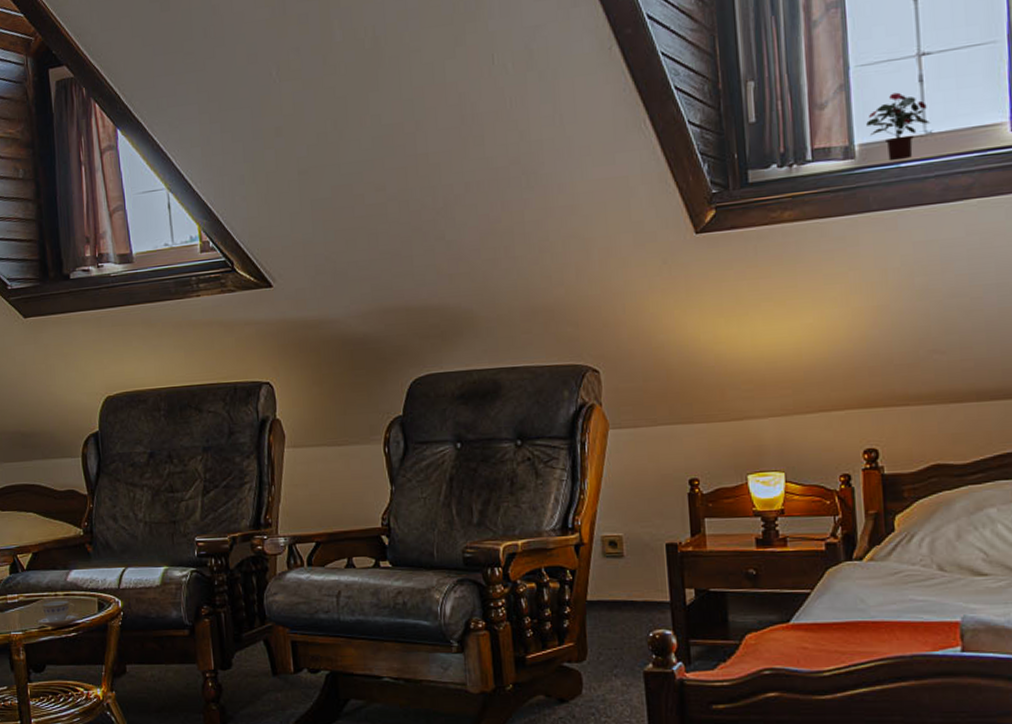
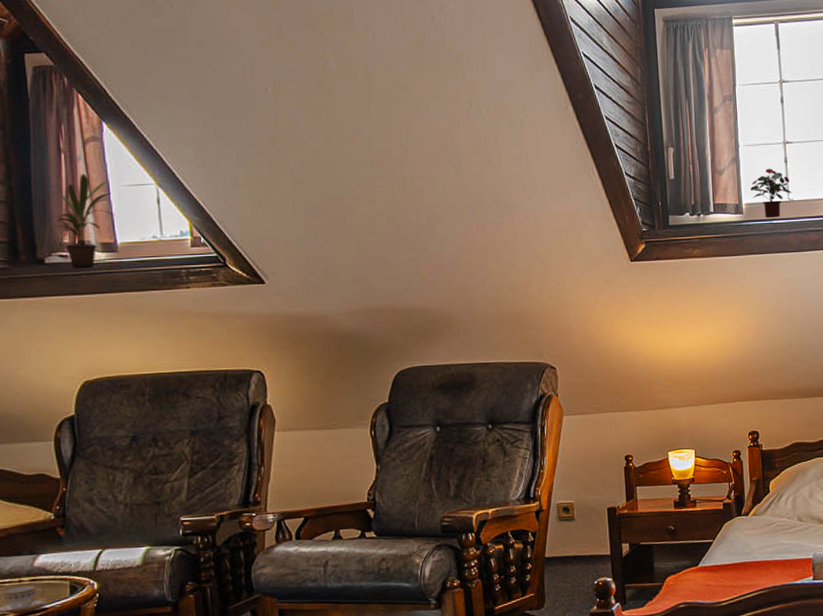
potted plant: none [74,184,129,283] -> present [52,173,114,269]

